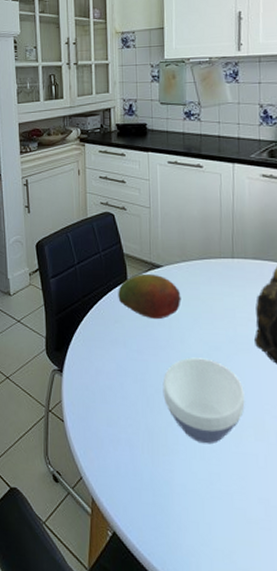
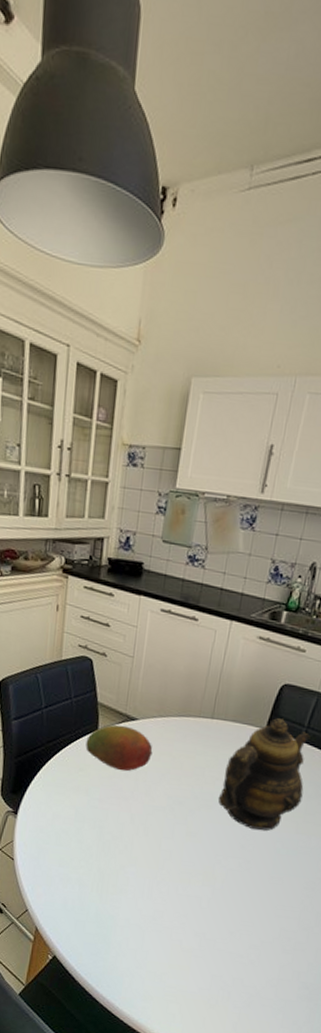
bowl: present [162,357,245,443] -> none [119,809,200,886]

